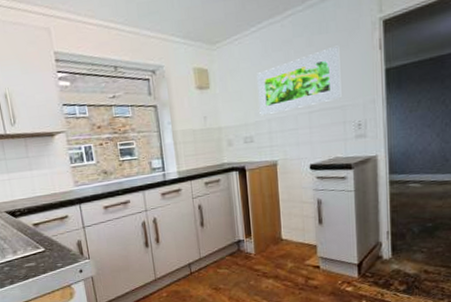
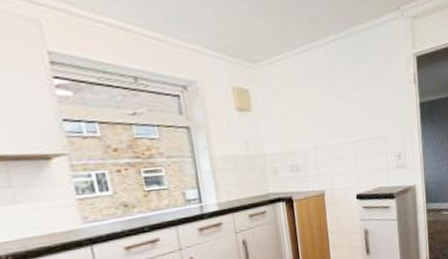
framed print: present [257,45,342,116] -> none [301,76,383,143]

